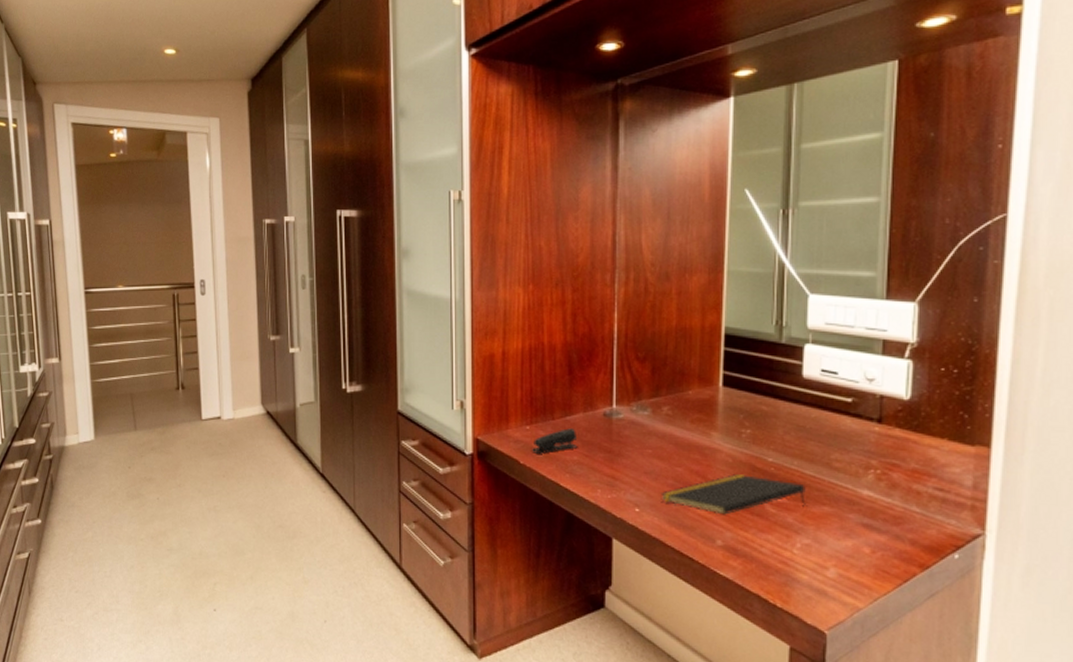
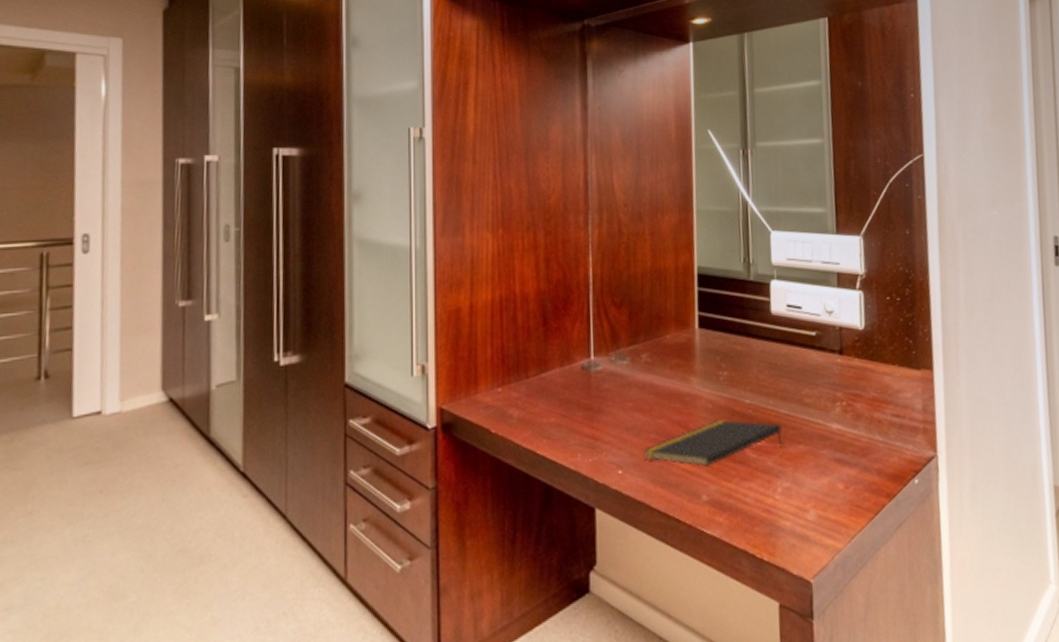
stapler: present [532,428,578,454] -> none [505,386,555,419]

